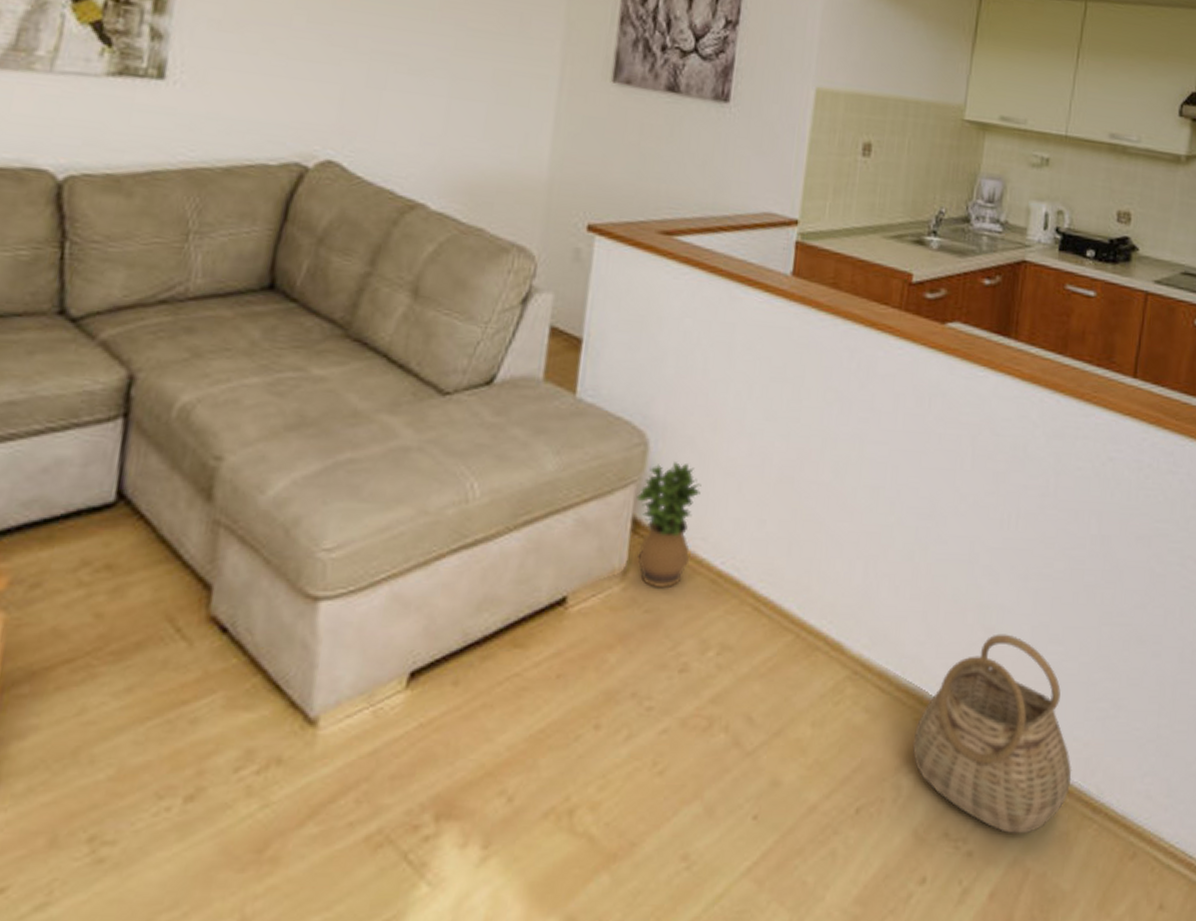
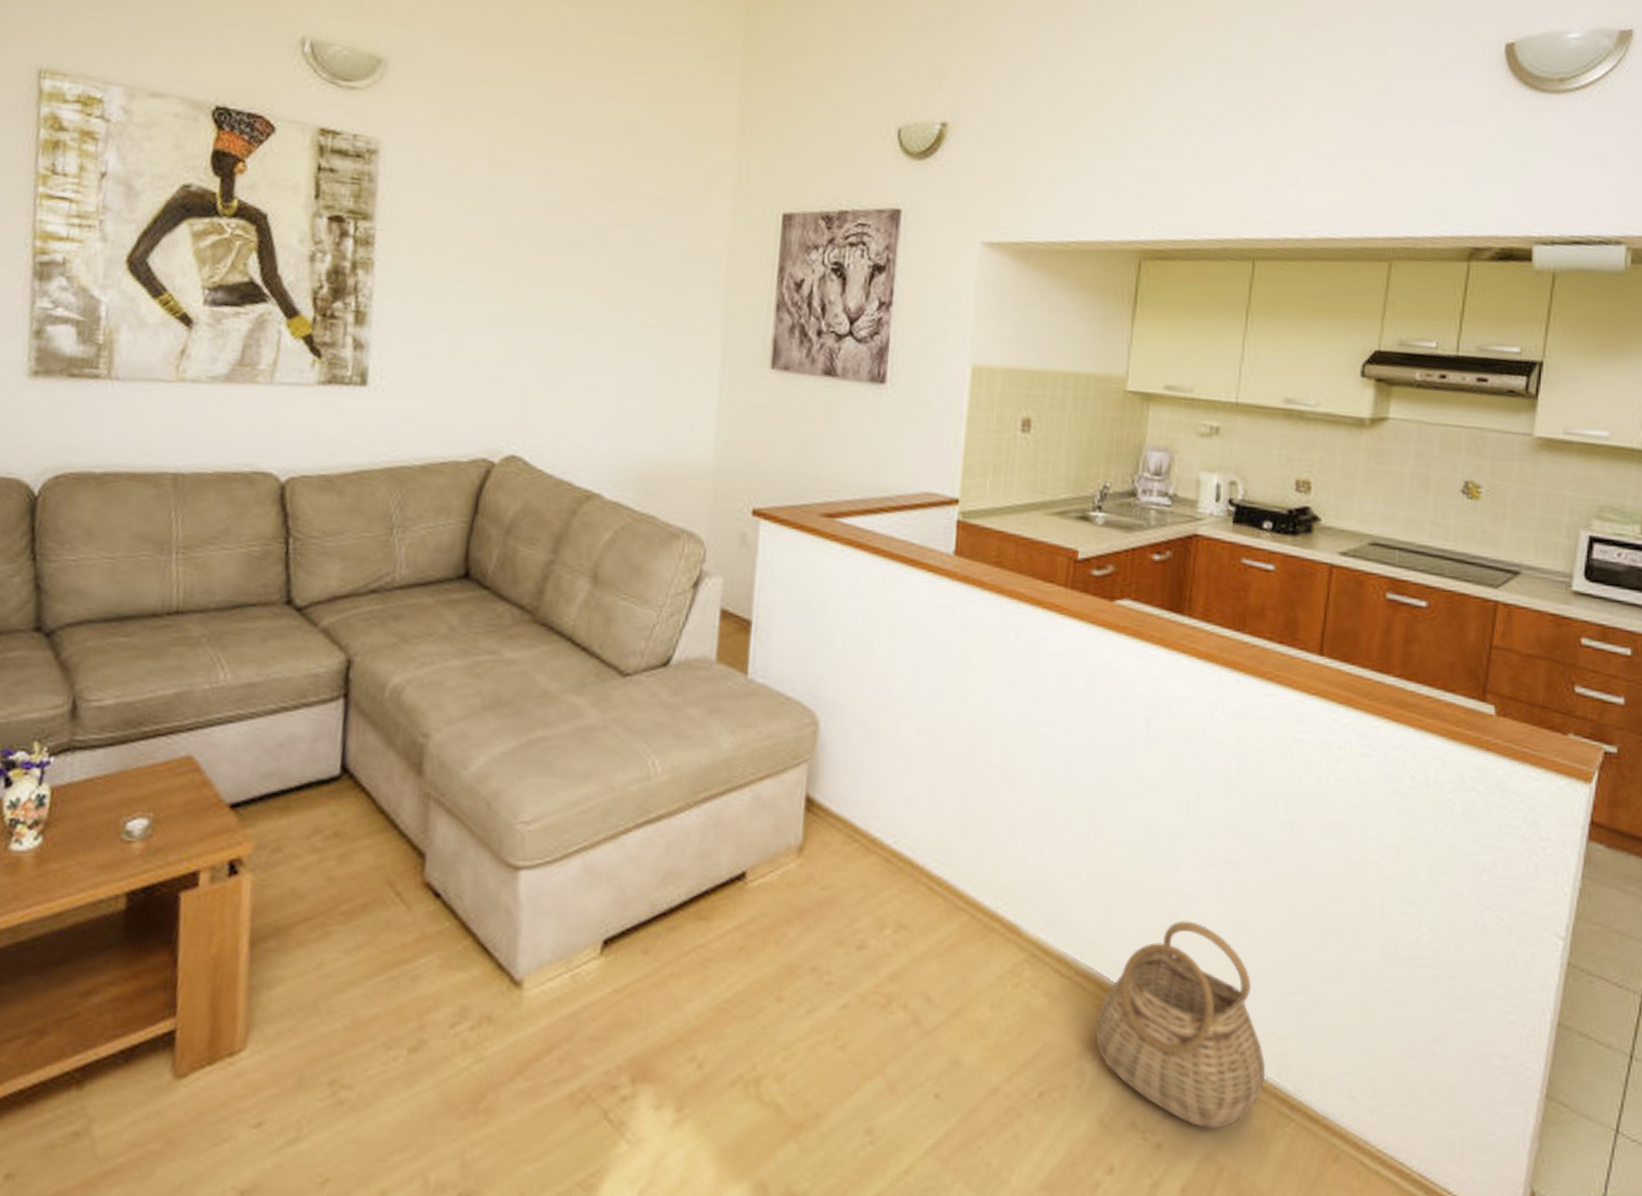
potted plant: present [636,462,702,587] -> none [809,741,872,865]

